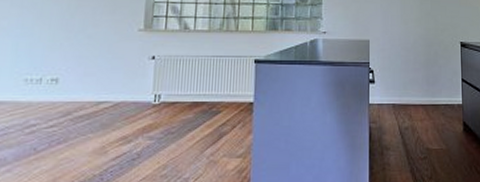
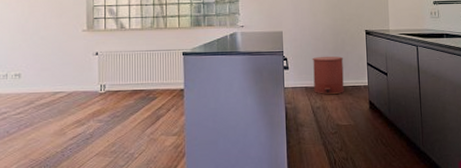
trash can: none [401,69,436,113] -> present [312,56,344,94]

